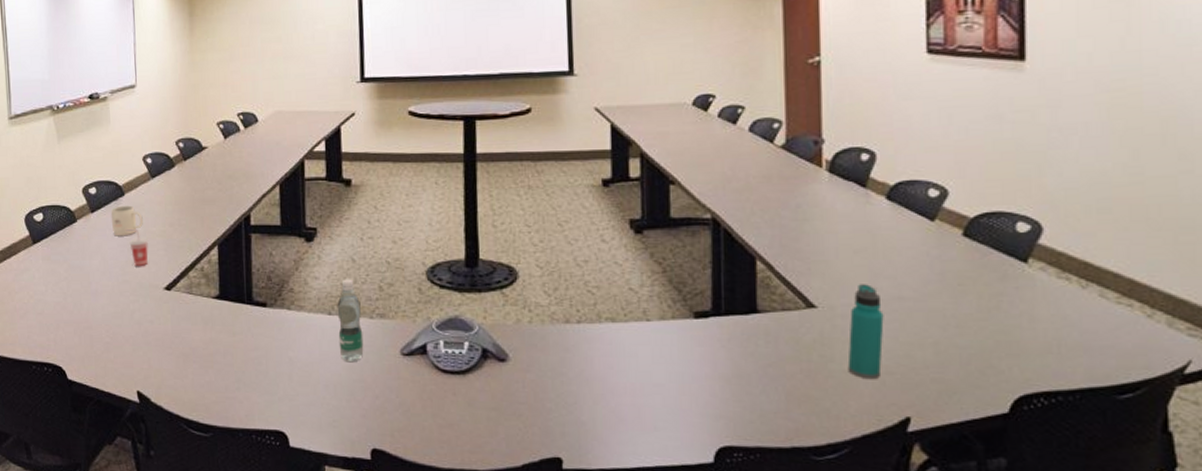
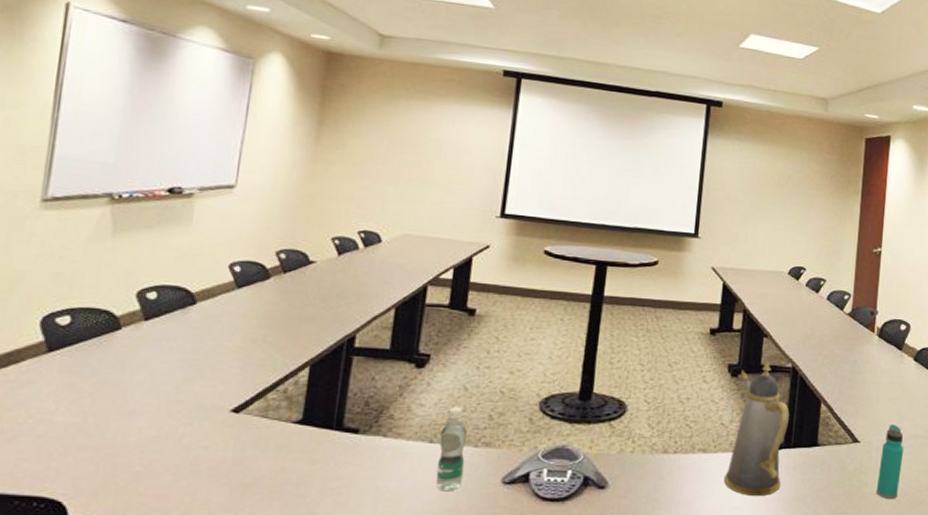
mug: present [110,205,143,236] -> none [171,315,217,350]
beverage cup: present [125,230,148,267] -> none [189,342,219,386]
coffee pot: none [640,213,715,372] -> present [723,361,790,496]

